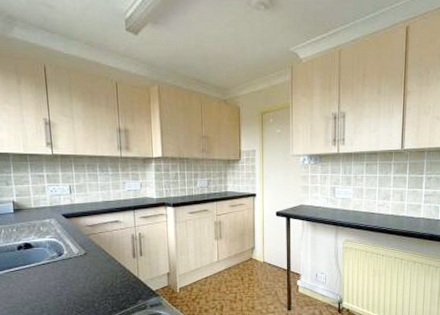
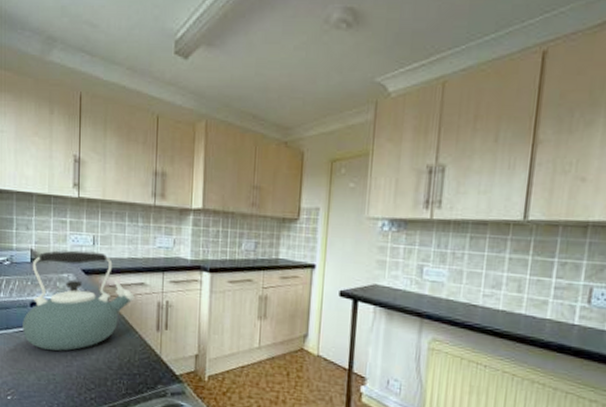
kettle: none [12,199,112,284] -> present [22,250,135,351]

